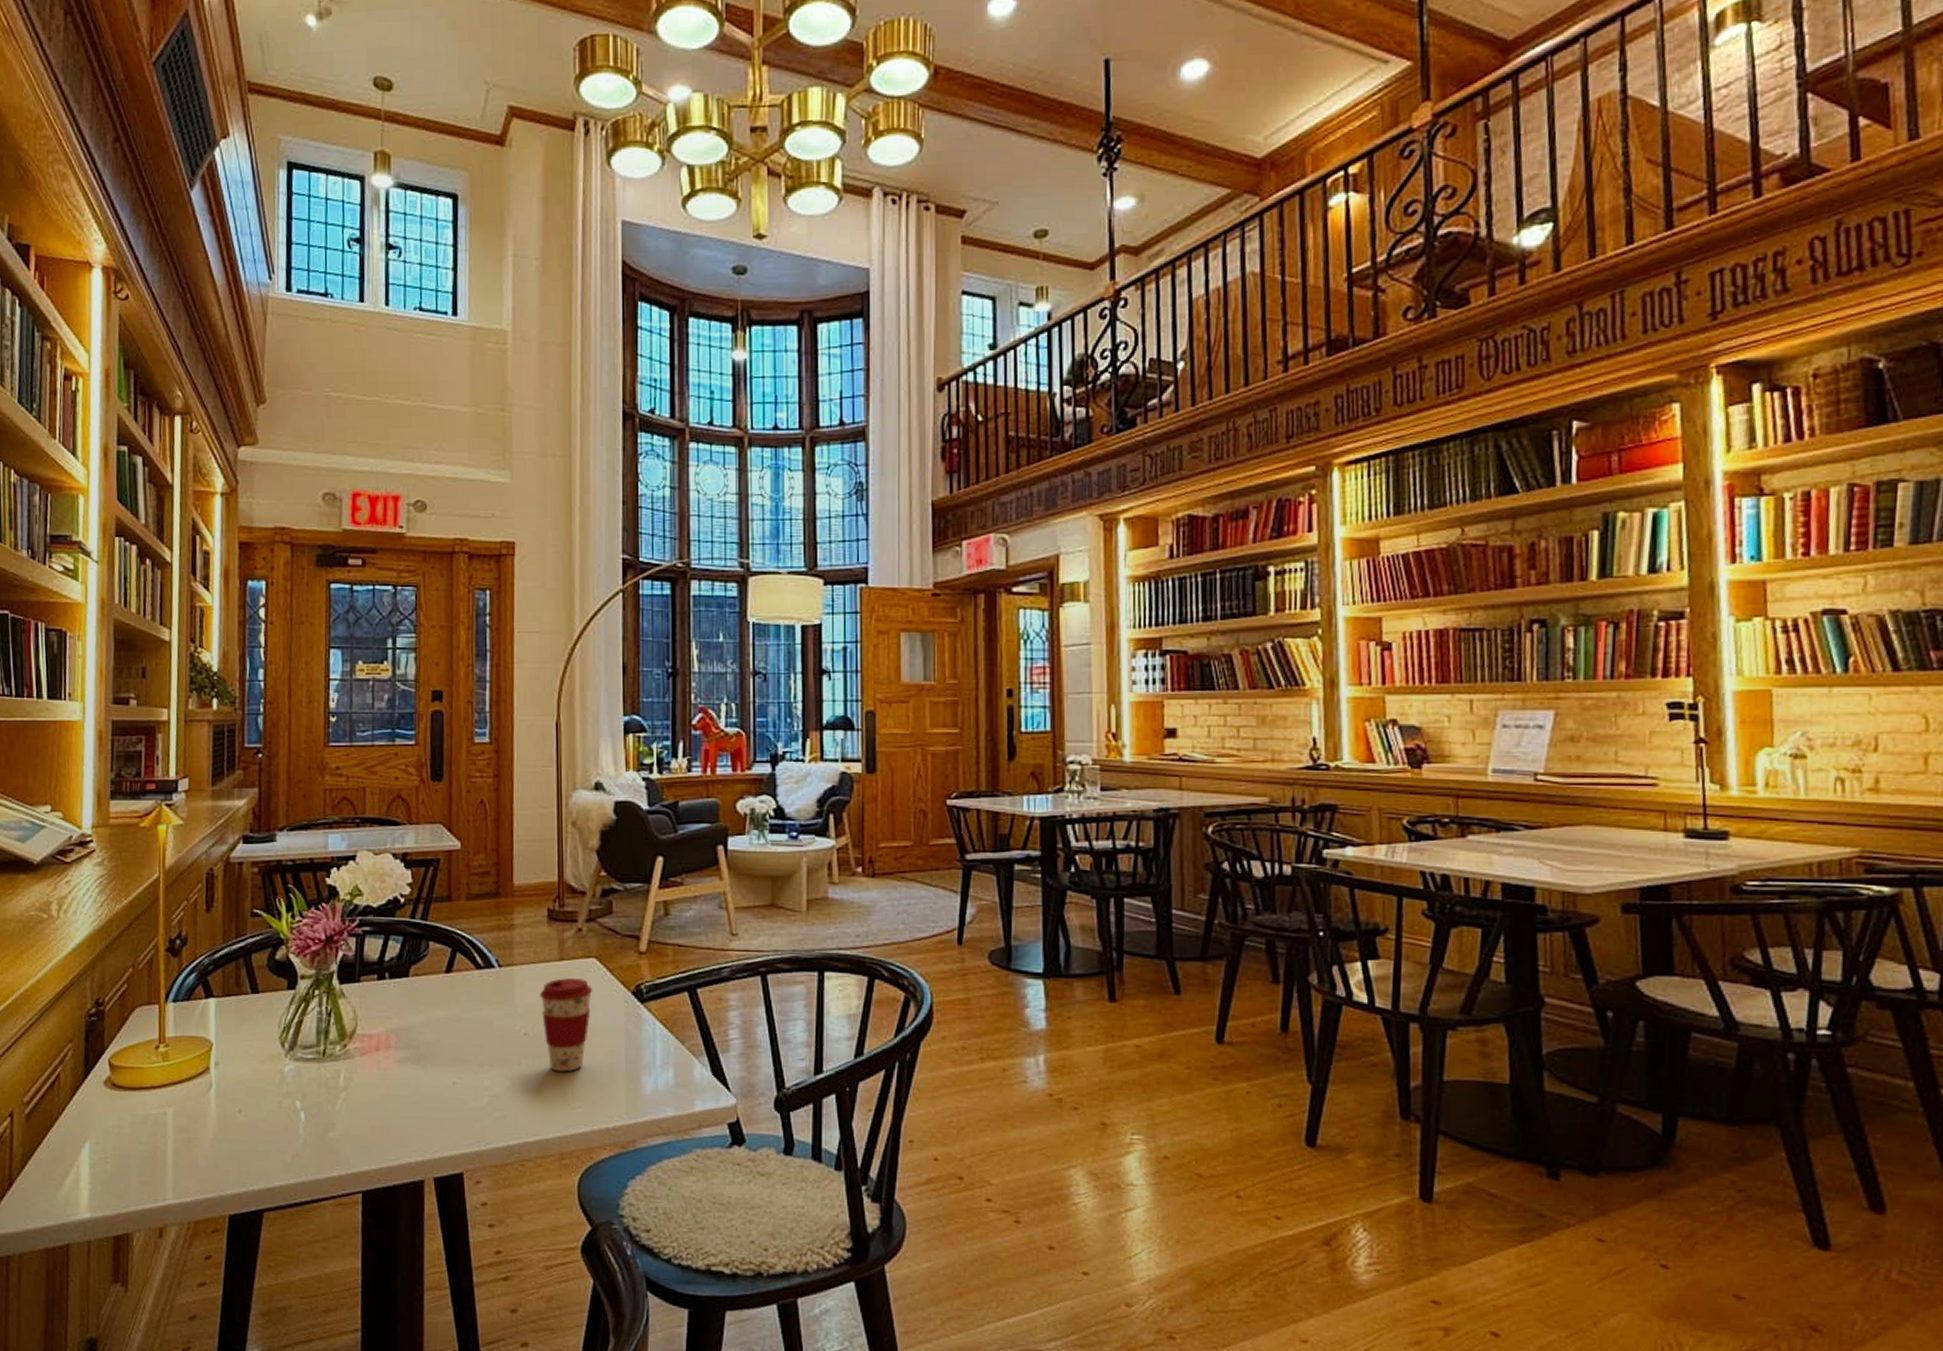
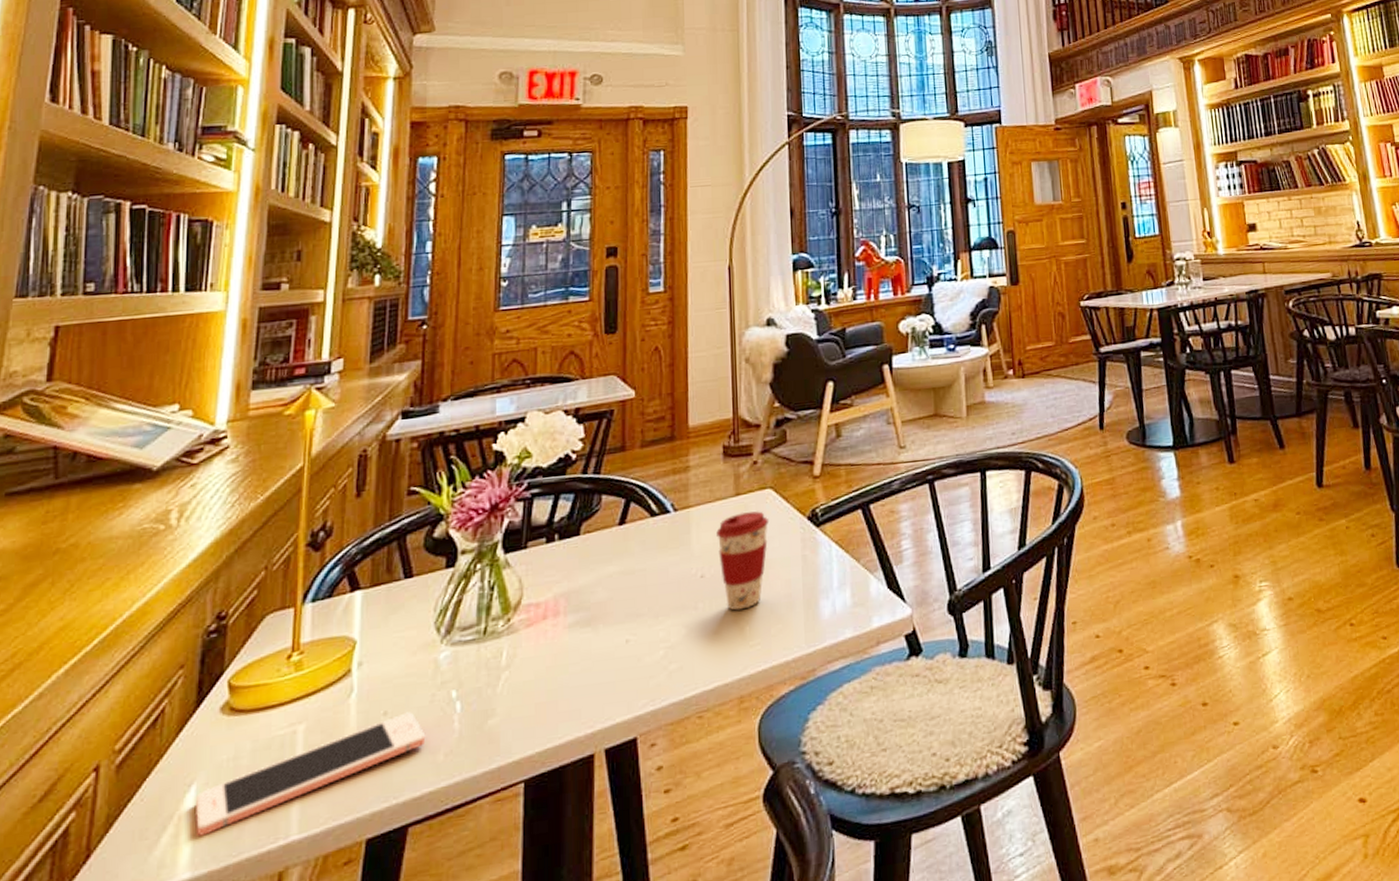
cell phone: none [90,1113,276,1186] -> present [196,711,426,836]

